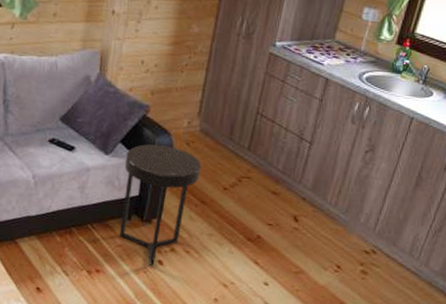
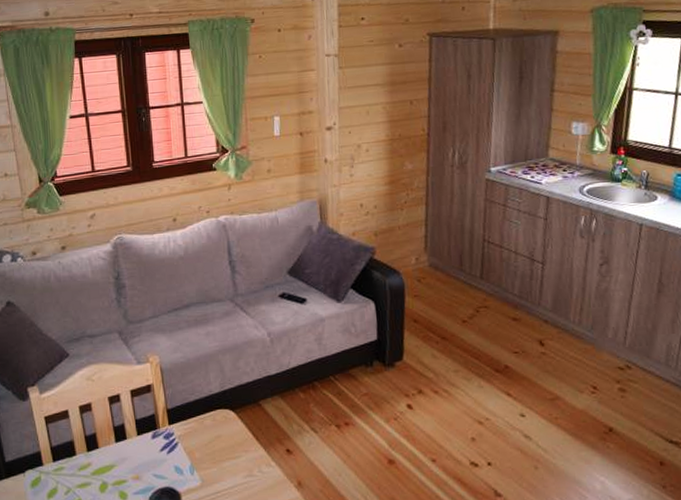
side table: present [119,144,202,266] -> none [358,285,437,412]

